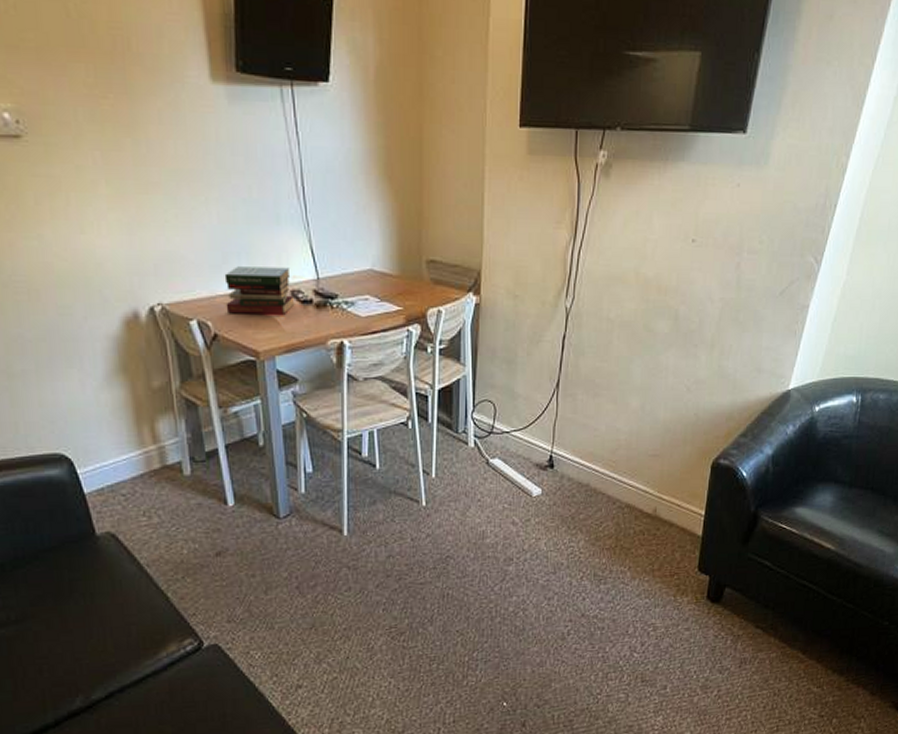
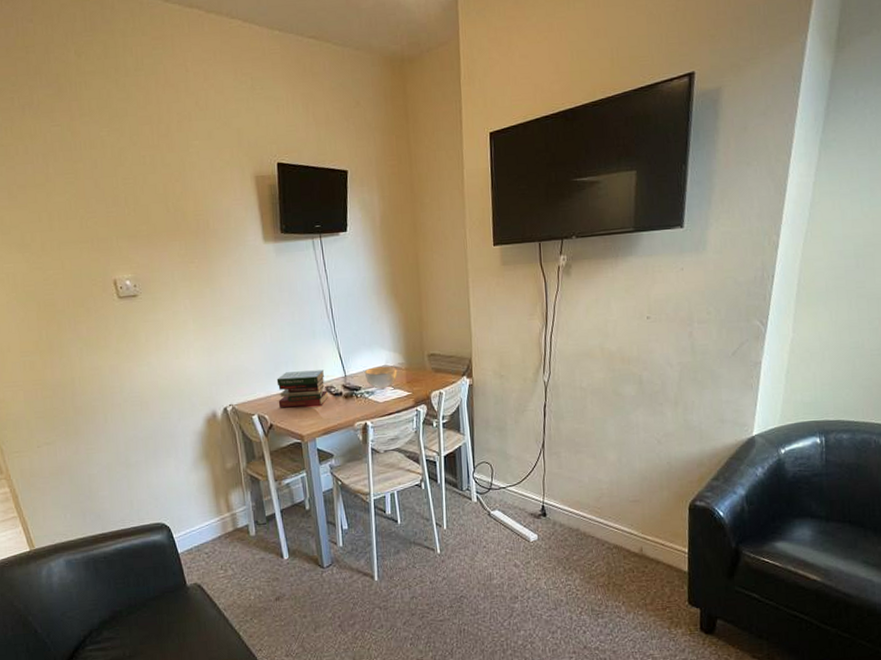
bowl: none [343,270,386,299] -> present [364,366,397,389]

